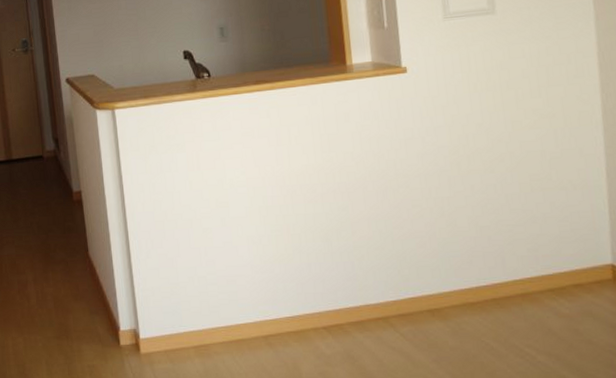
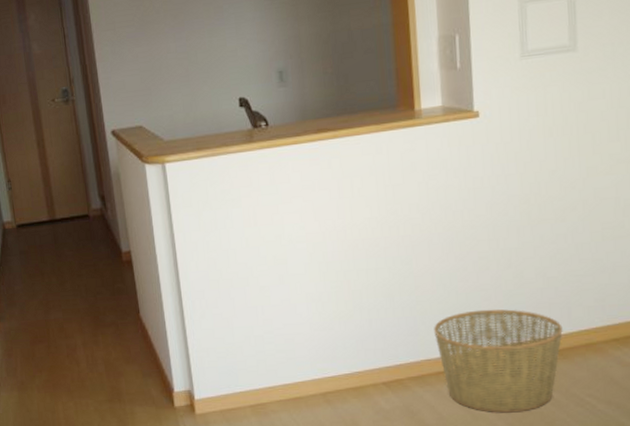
basket: none [371,256,498,362] -> present [434,309,563,413]

